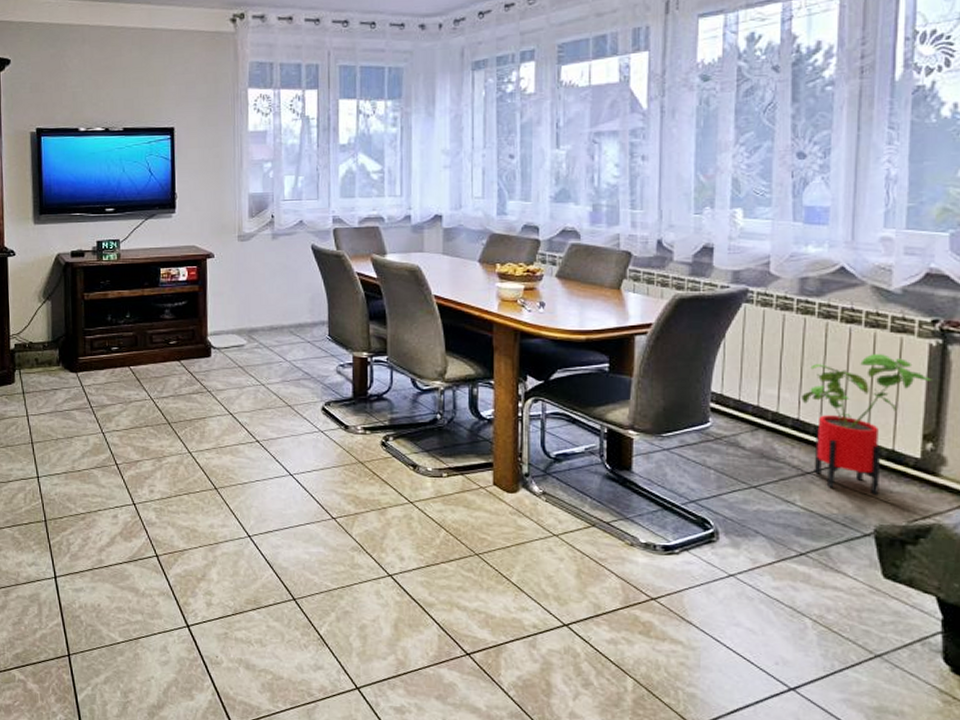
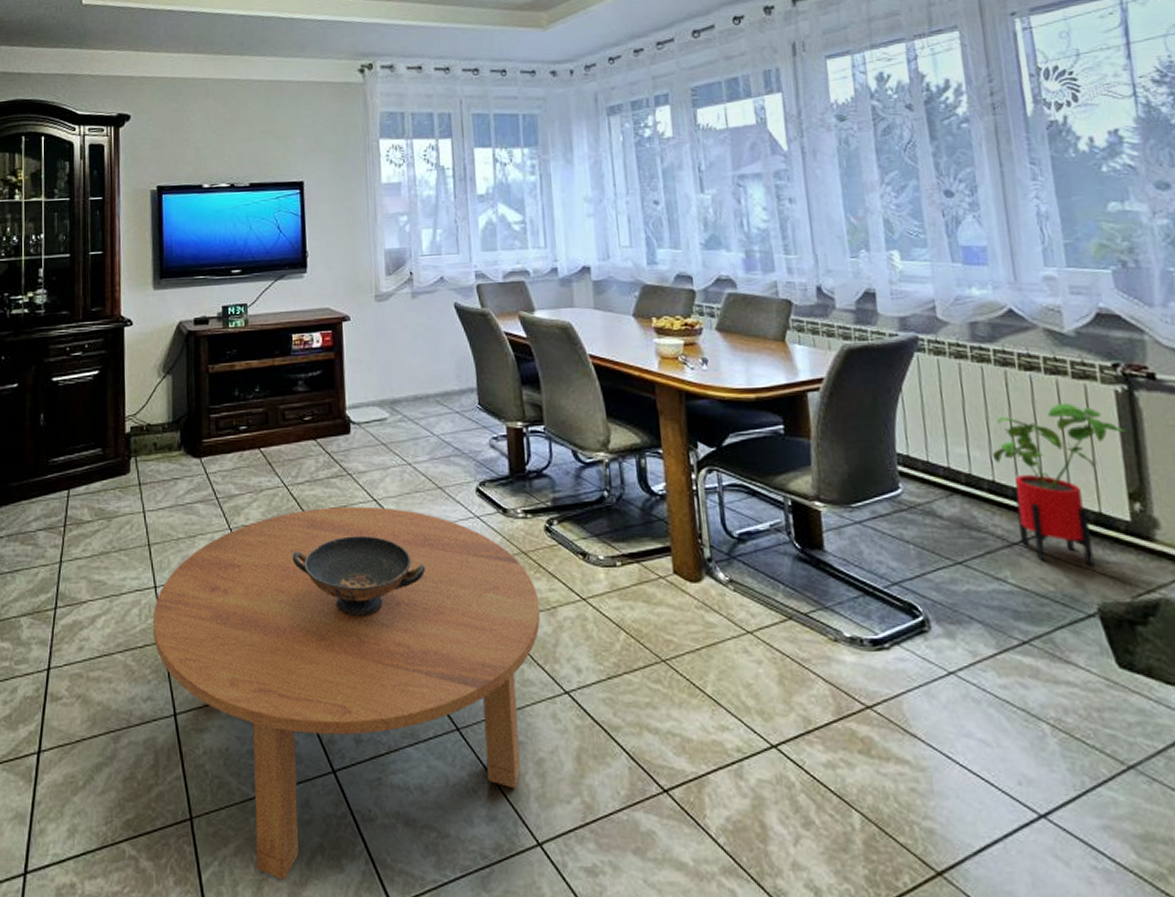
coffee table: none [36,418,372,704] -> present [153,506,541,881]
decorative bowl: none [156,443,274,508] -> present [292,535,426,617]

